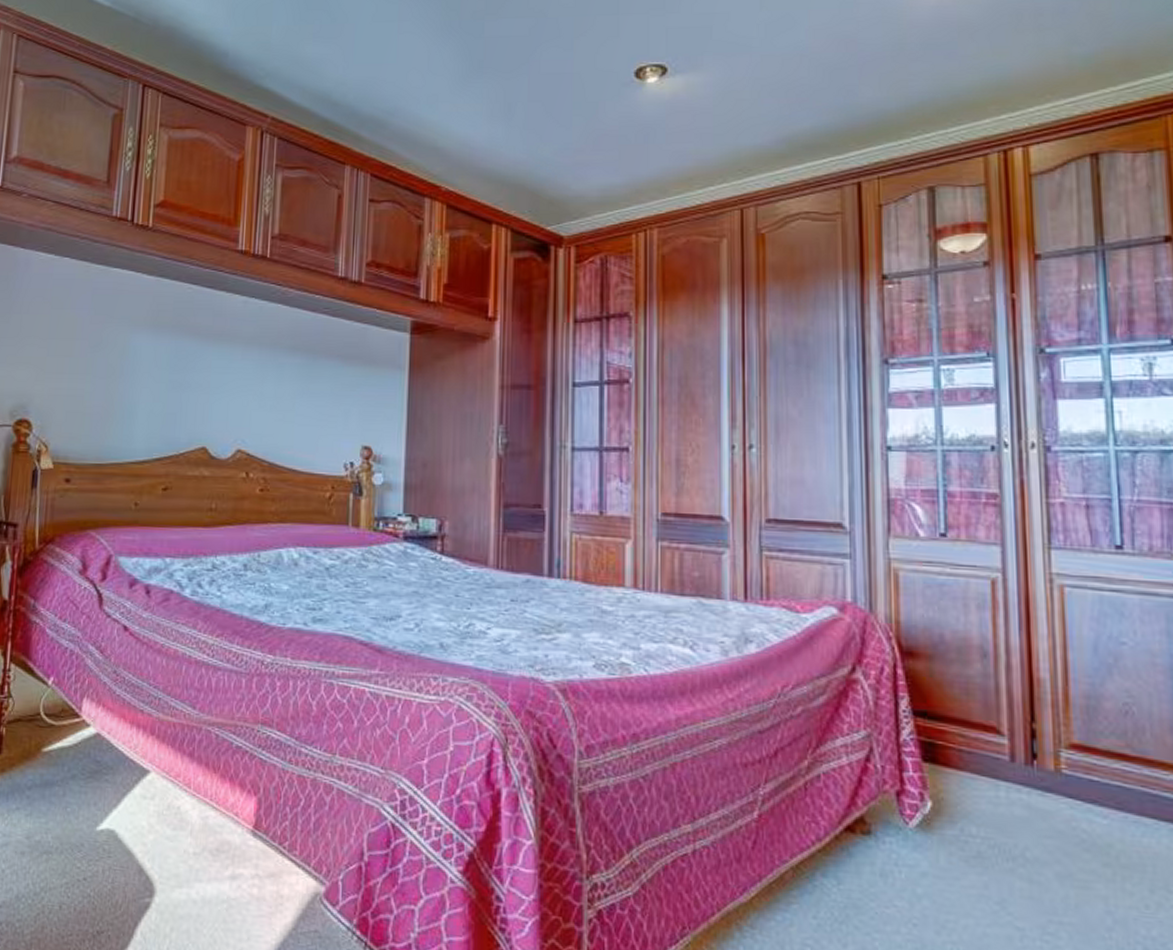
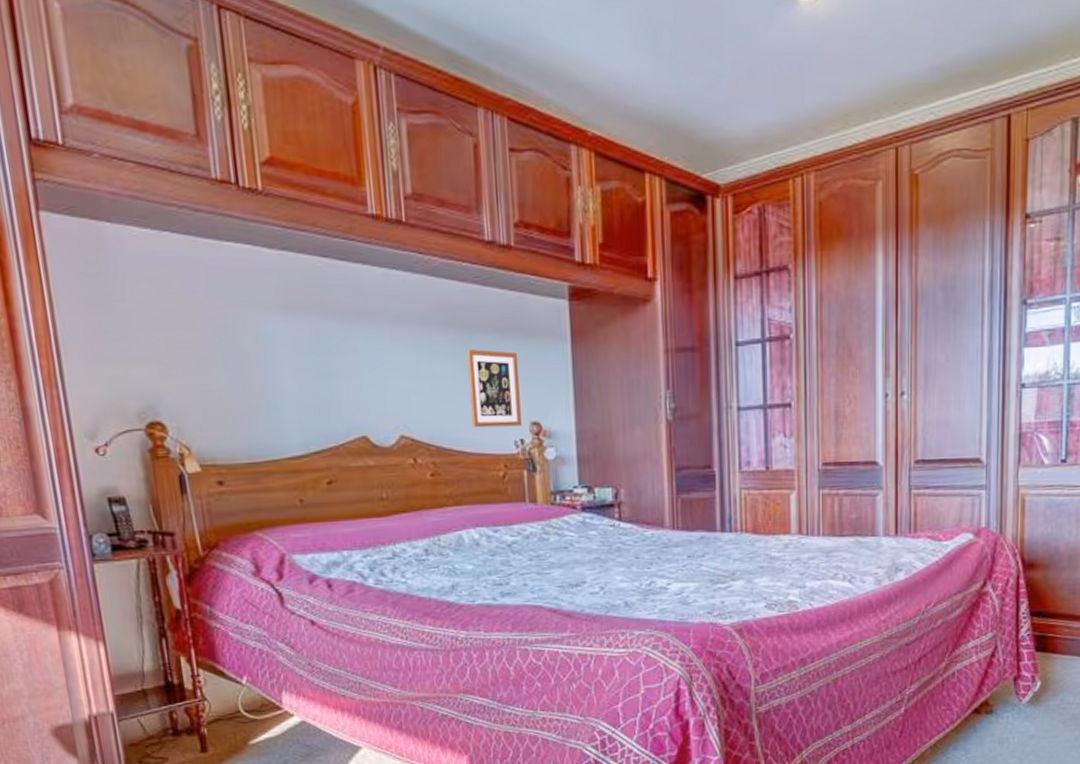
picture frame: none [306,372,356,449] -> present [466,348,522,428]

